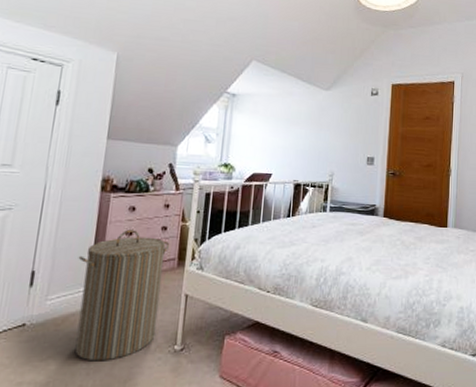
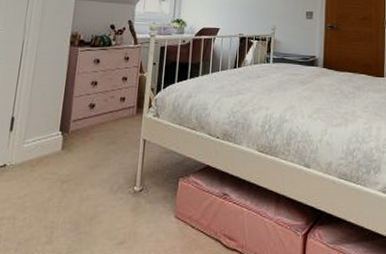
laundry hamper: present [74,229,170,362] -> none [47,80,130,200]

